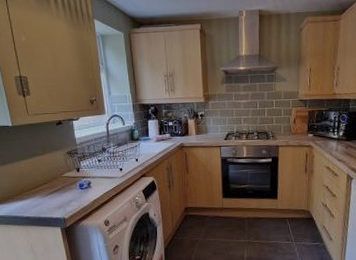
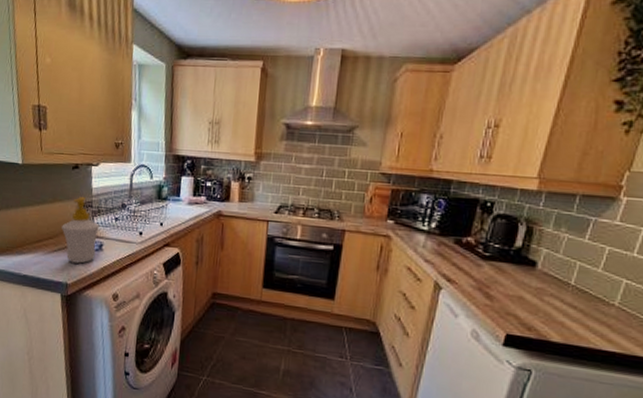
soap bottle: none [54,147,87,201] -> present [61,197,101,264]

